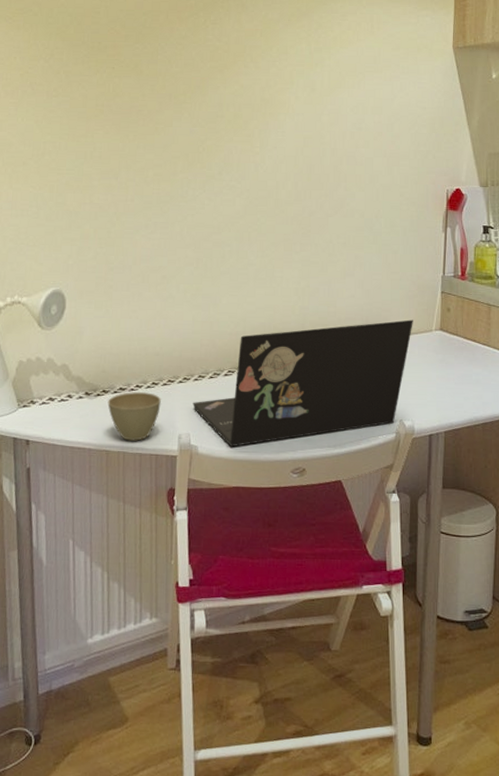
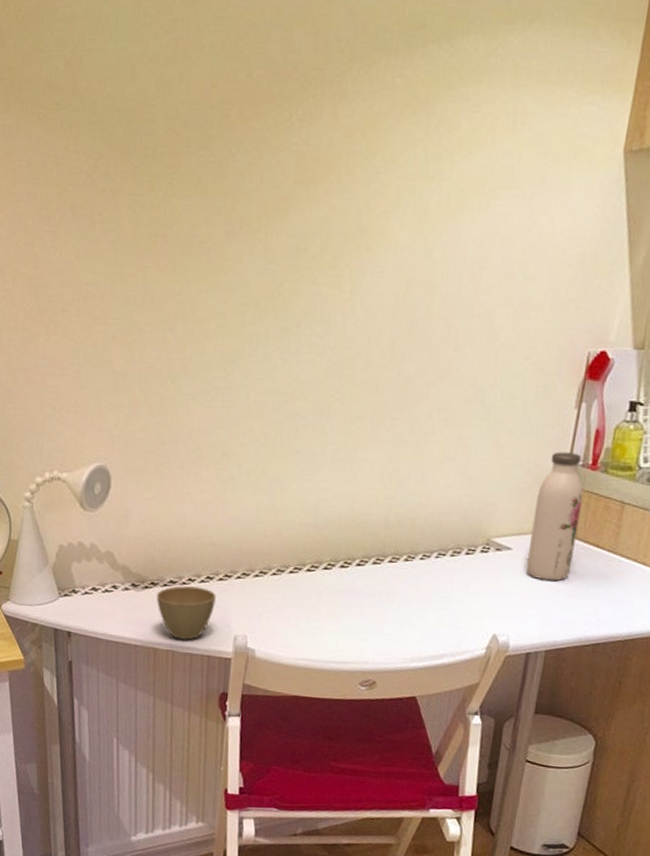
laptop: present [193,319,413,447] -> none [251,517,523,653]
water bottle: none [420,266,457,371] -> present [526,452,583,581]

